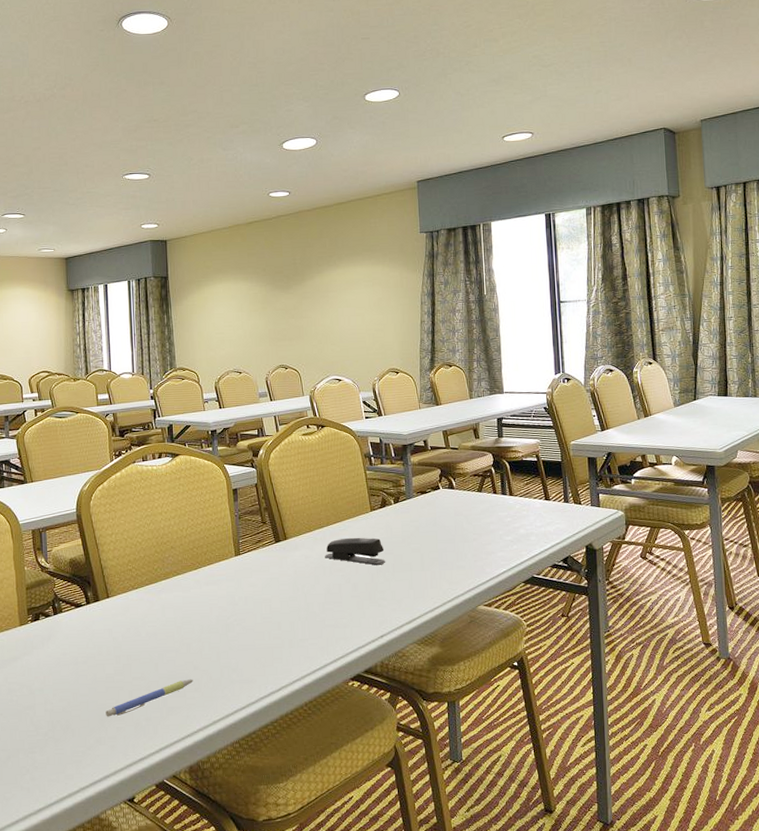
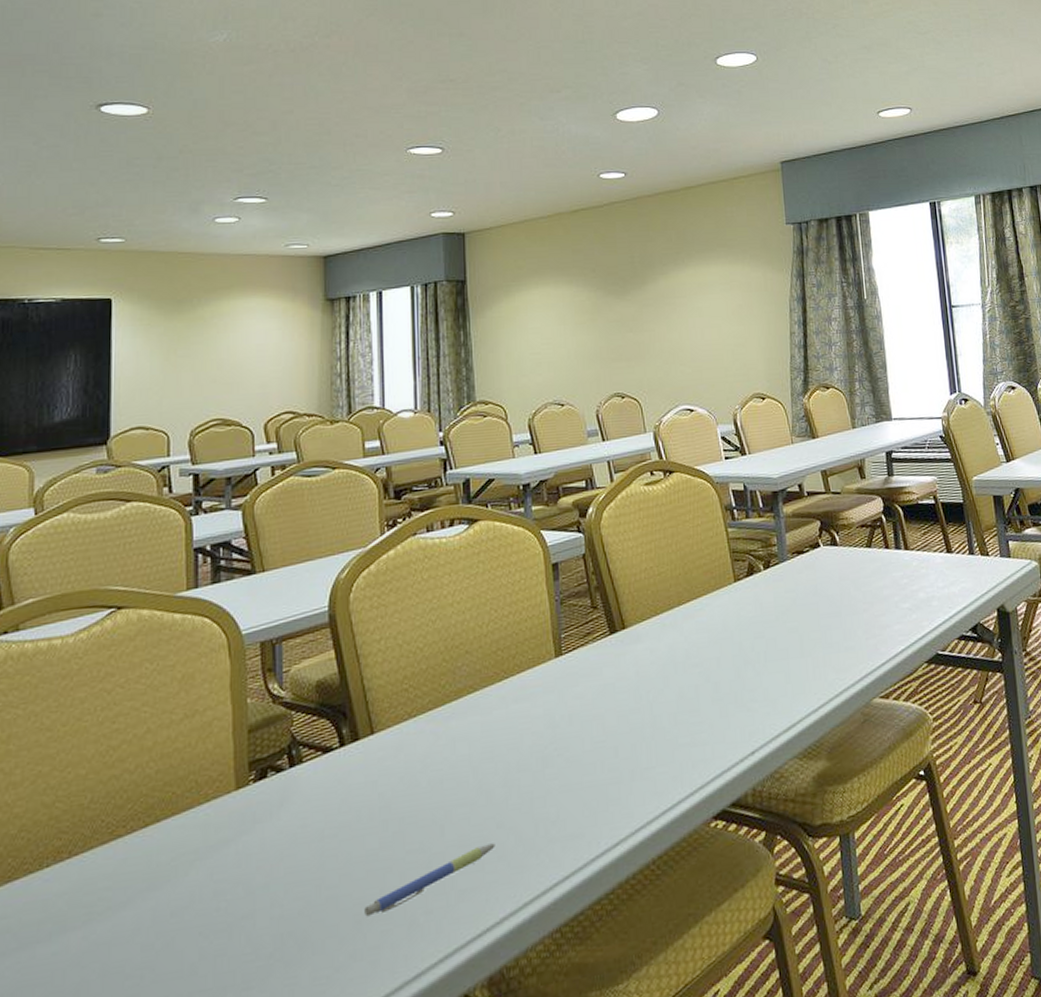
stapler: present [325,537,385,565] -> none [676,617,754,655]

